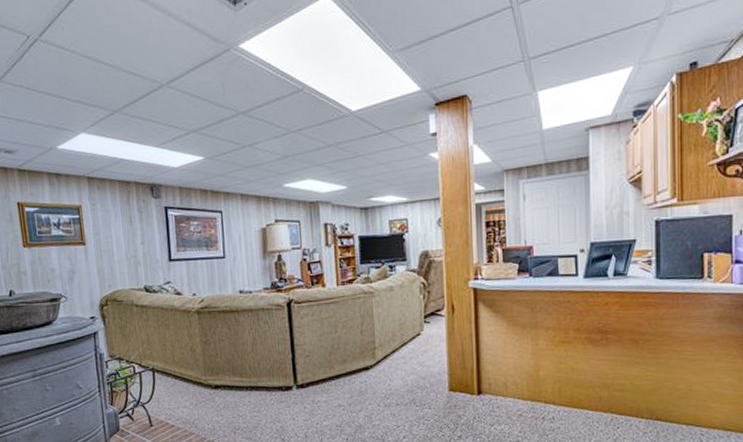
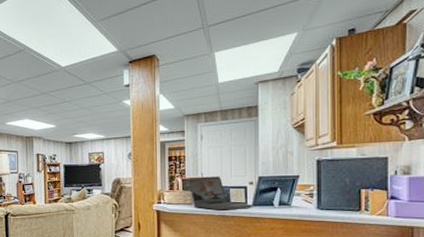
laptop computer: none [509,244,584,286] -> present [188,176,253,211]

